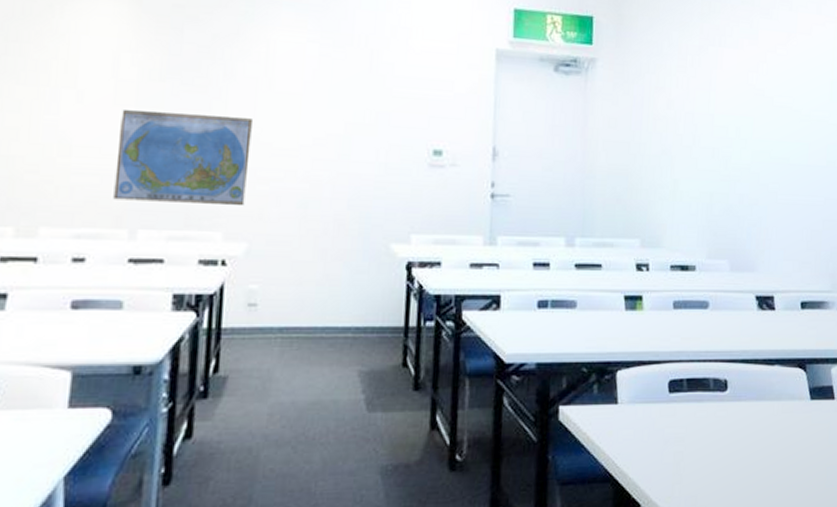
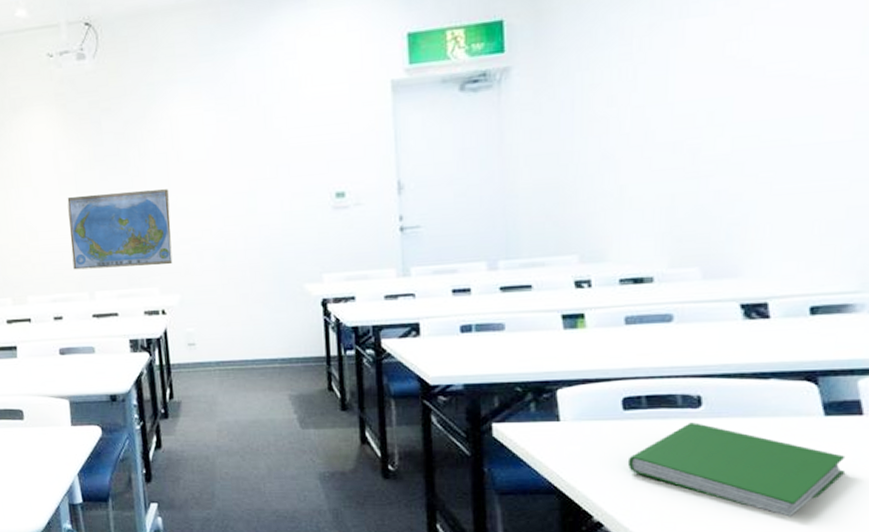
hardcover book: none [670,406,824,497] -> present [627,423,846,517]

